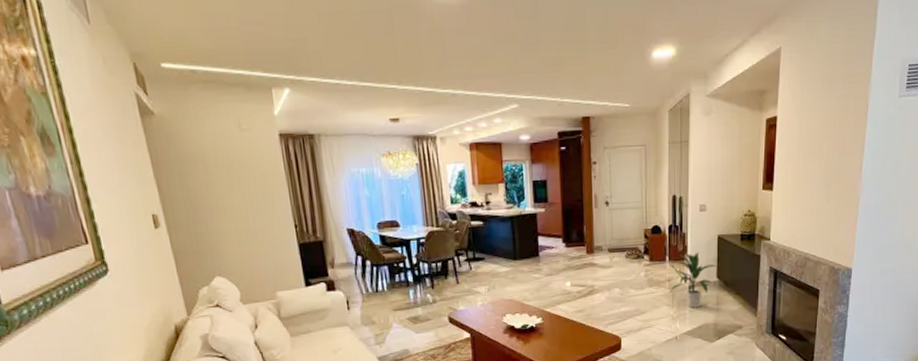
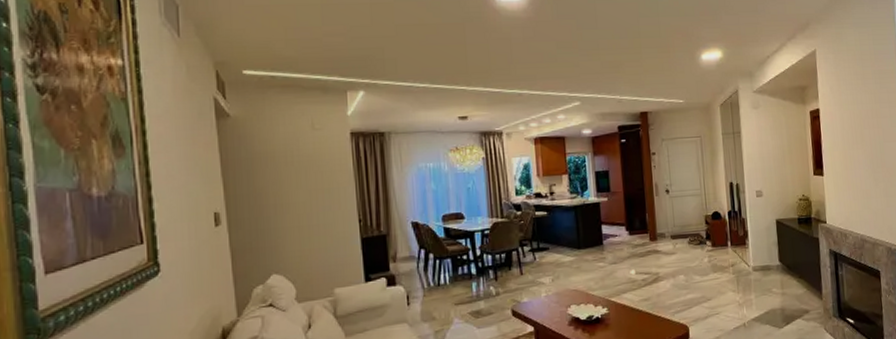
indoor plant: present [669,252,717,309] -> none [734,237,779,294]

